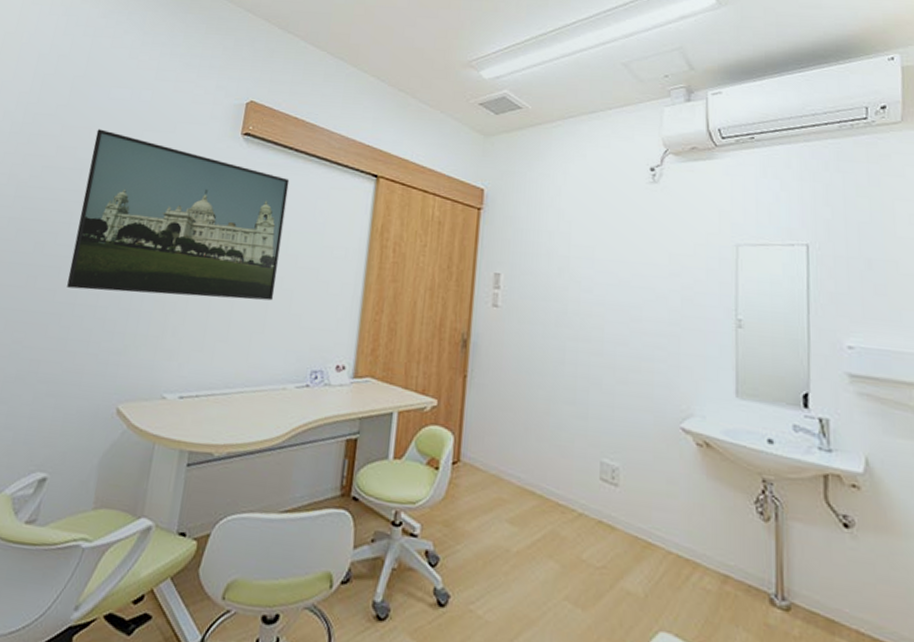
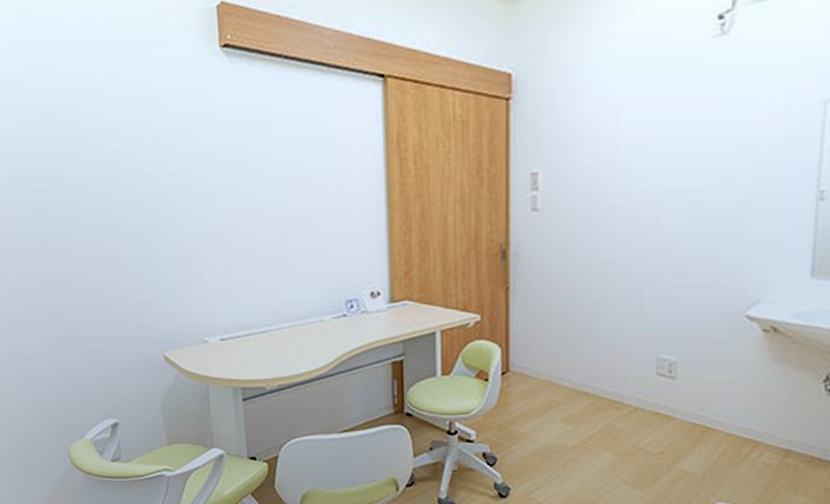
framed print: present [67,129,290,301] -> none [60,64,293,246]

